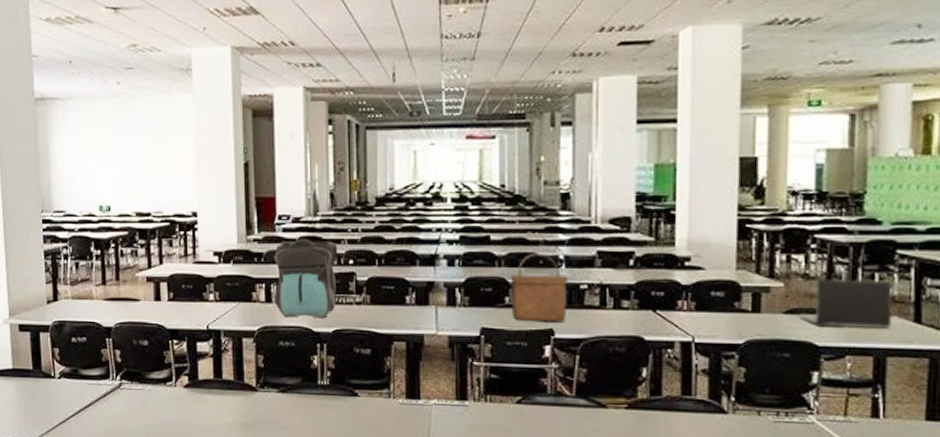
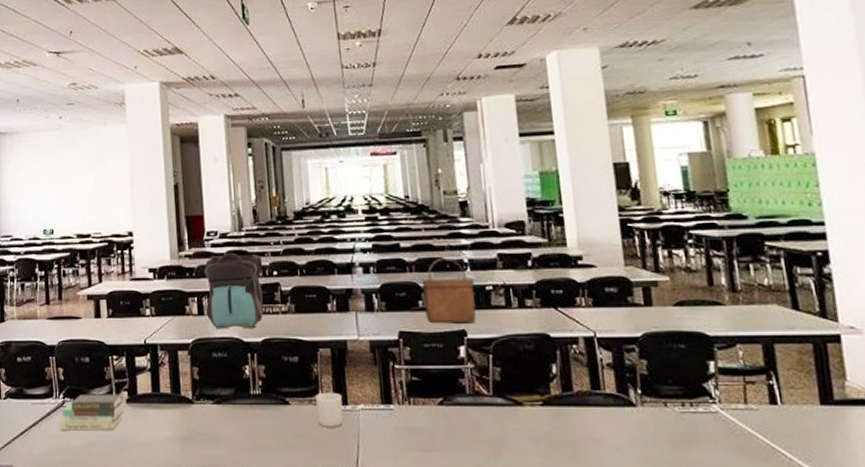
books: none [116,377,187,414] -> present [60,394,127,431]
mug: none [385,385,415,421] -> present [314,392,344,427]
laptop computer: present [799,279,893,329] -> none [688,270,773,317]

